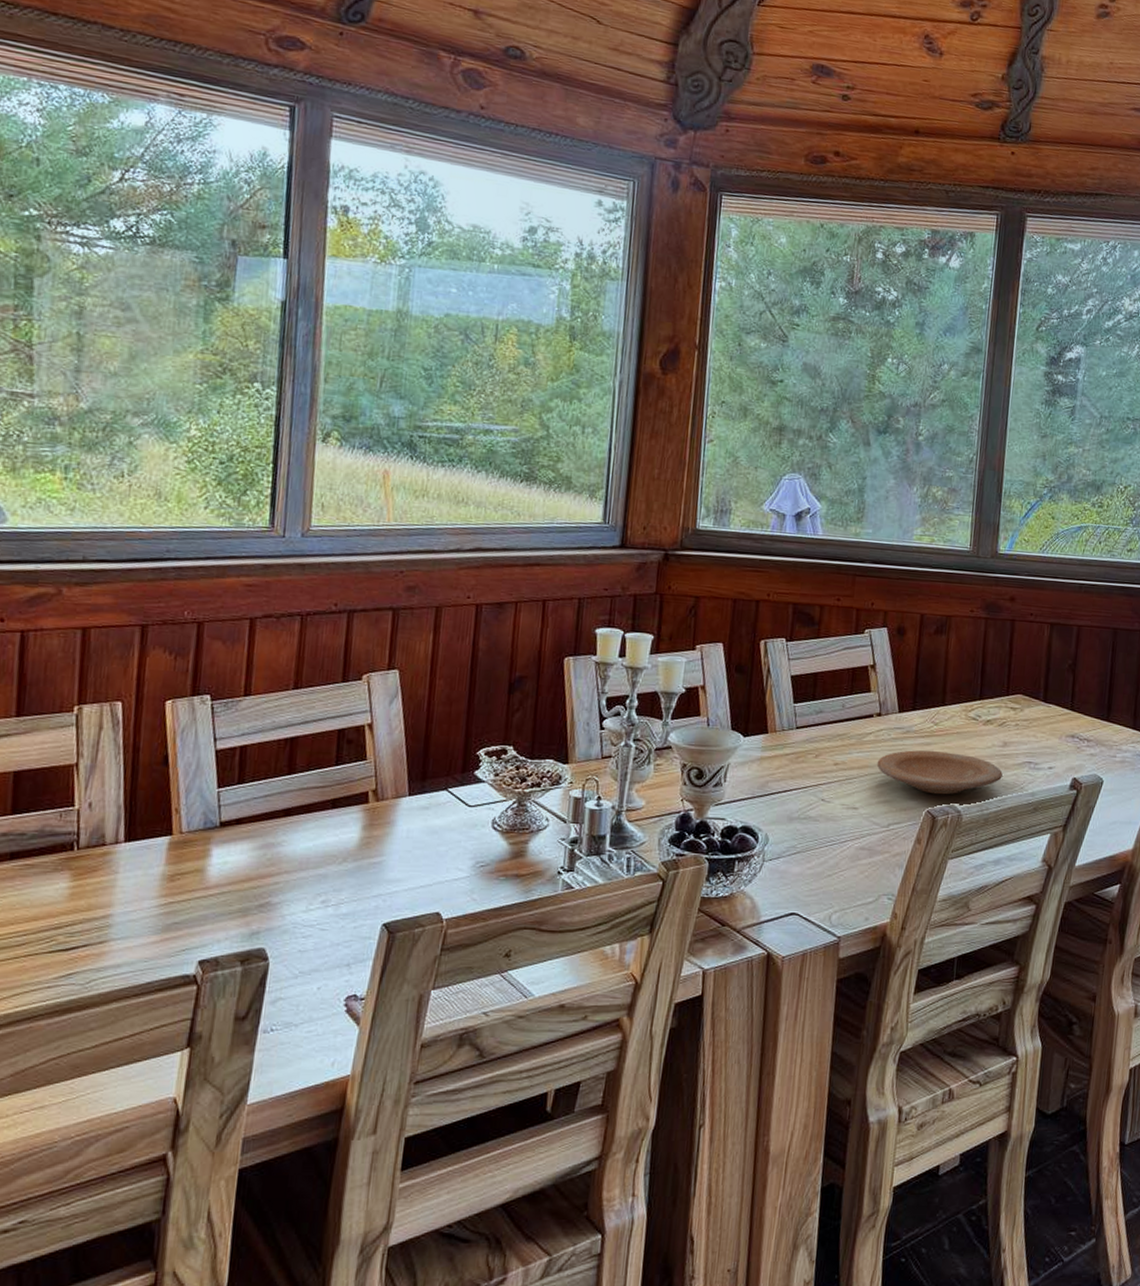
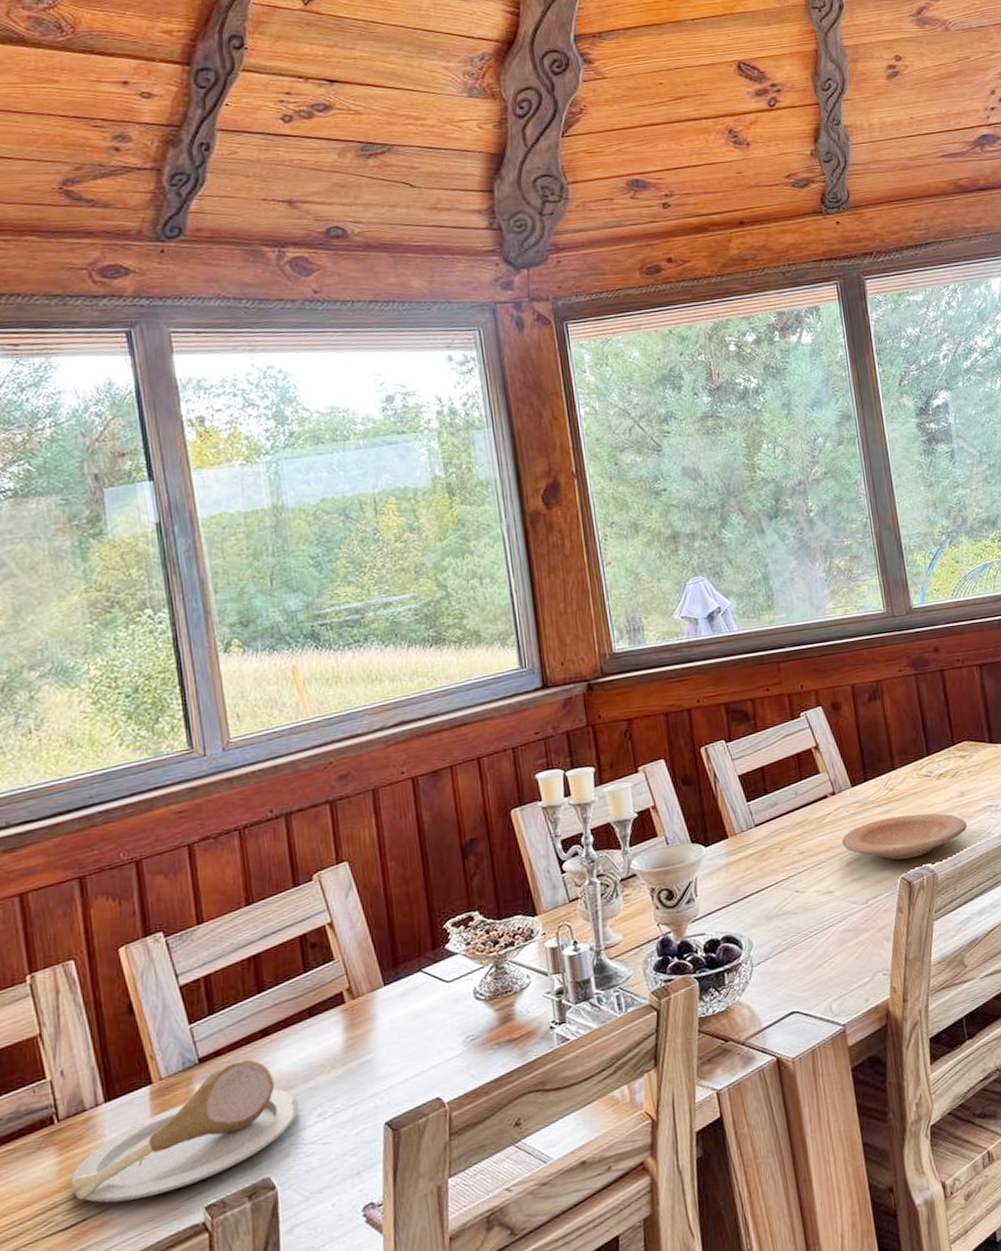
plate: none [78,833,305,939] -> present [70,1059,299,1203]

